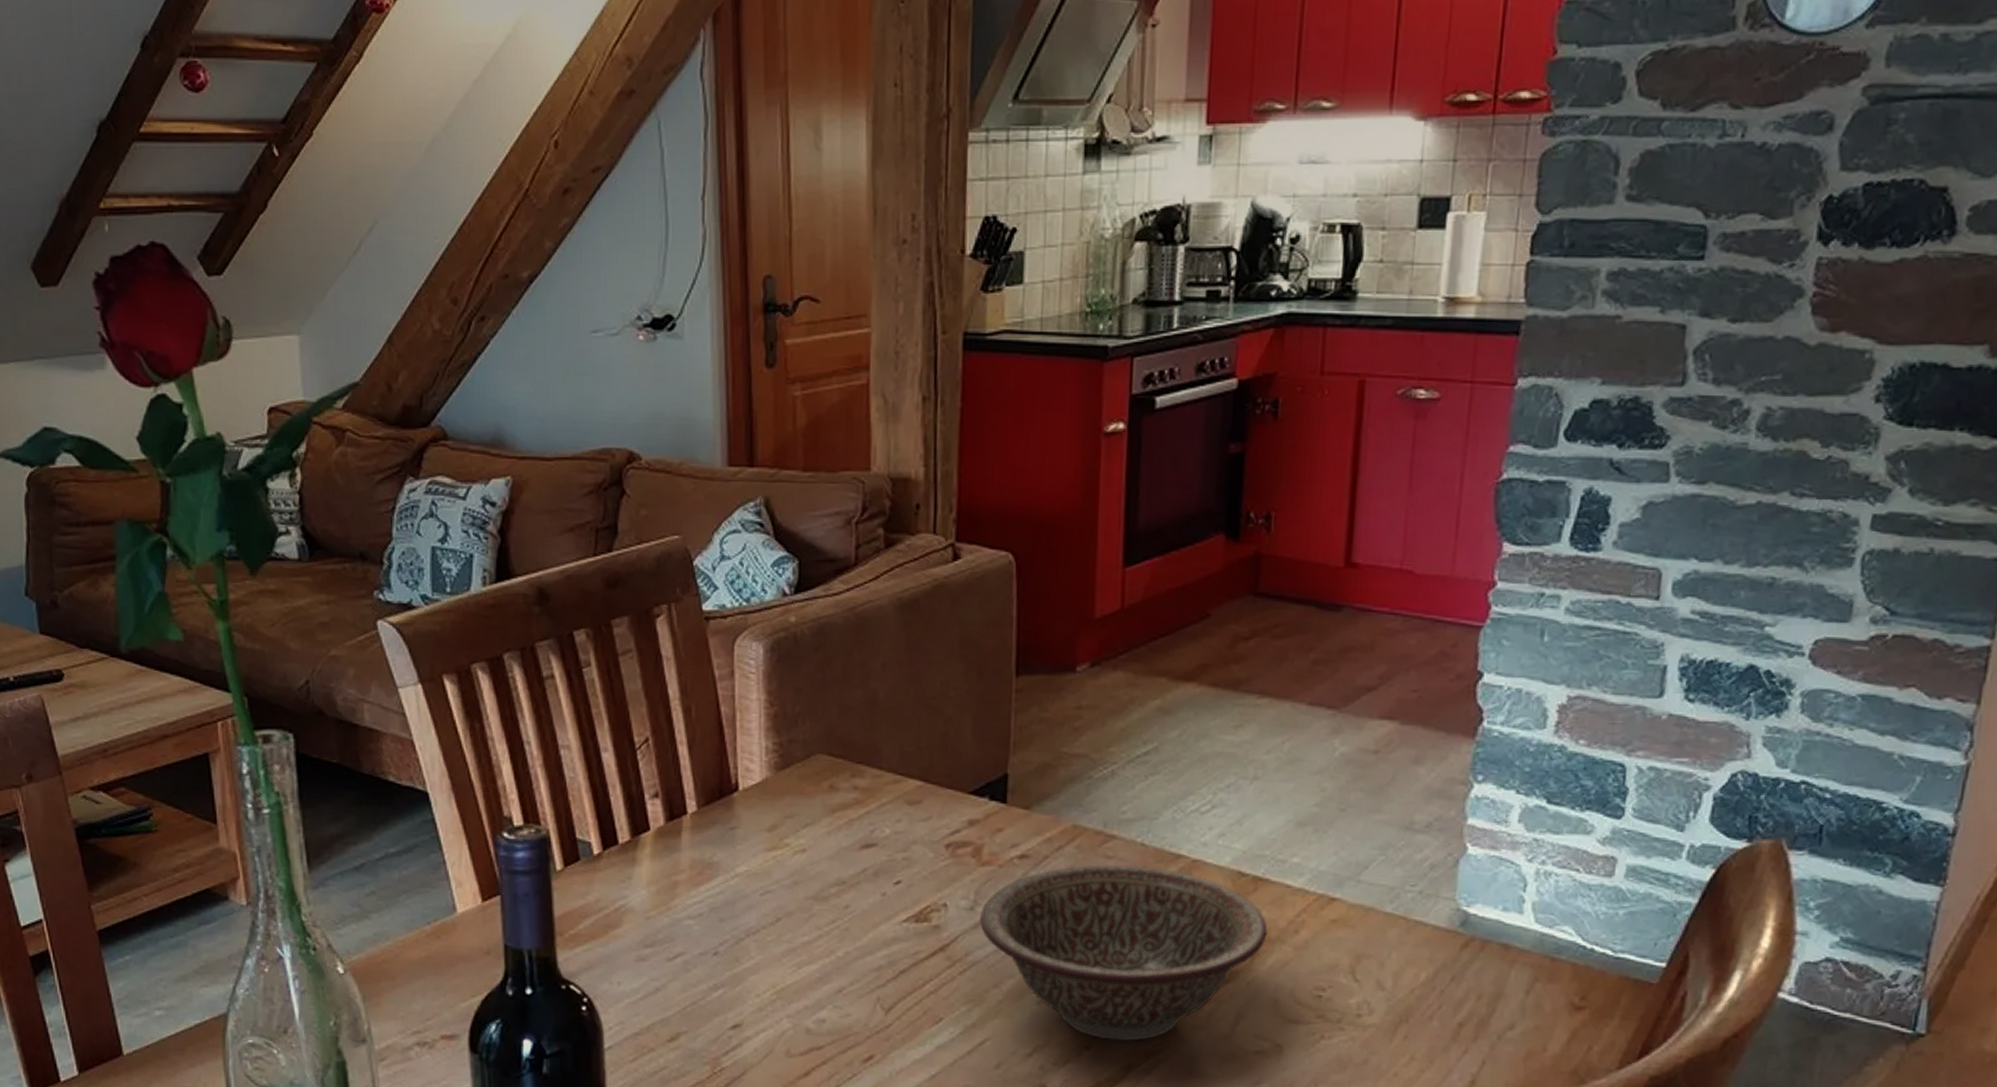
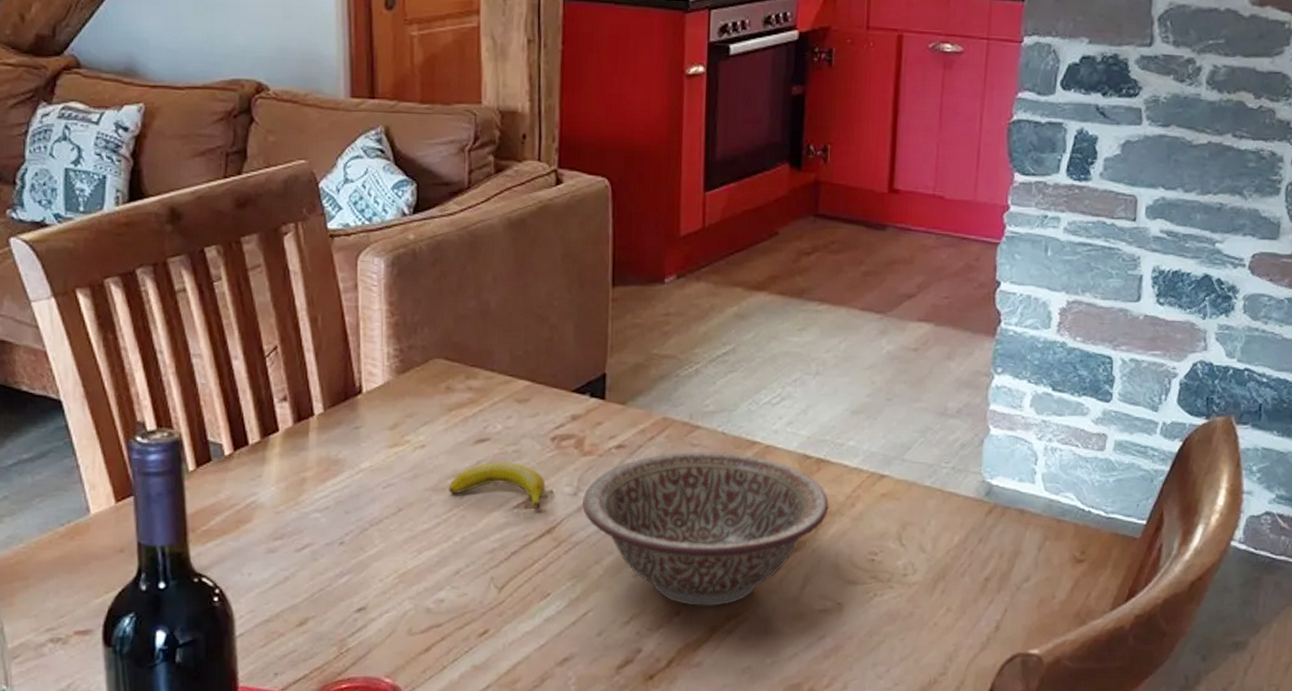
banana: none [830,869,939,924] -> present [448,461,546,510]

